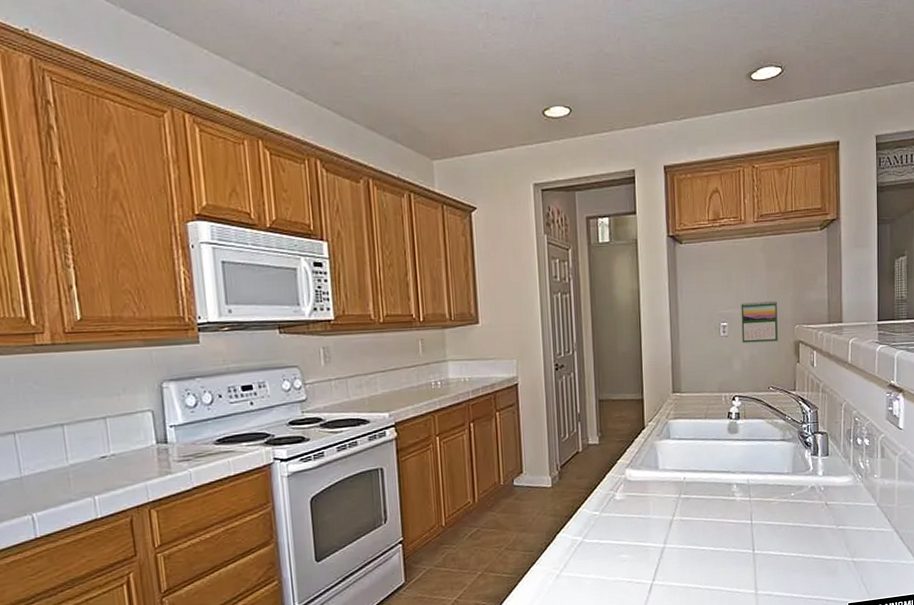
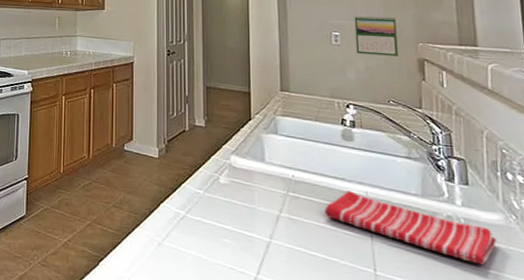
dish towel: none [712,482,846,524] -> present [325,191,496,266]

